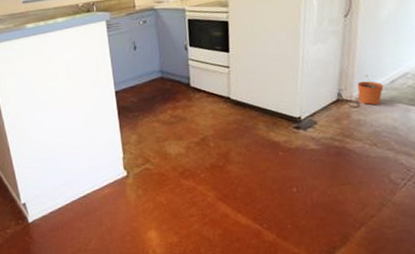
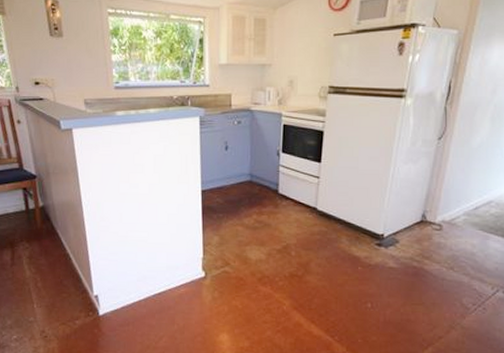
plant pot: present [357,74,384,106] -> none [442,199,467,230]

